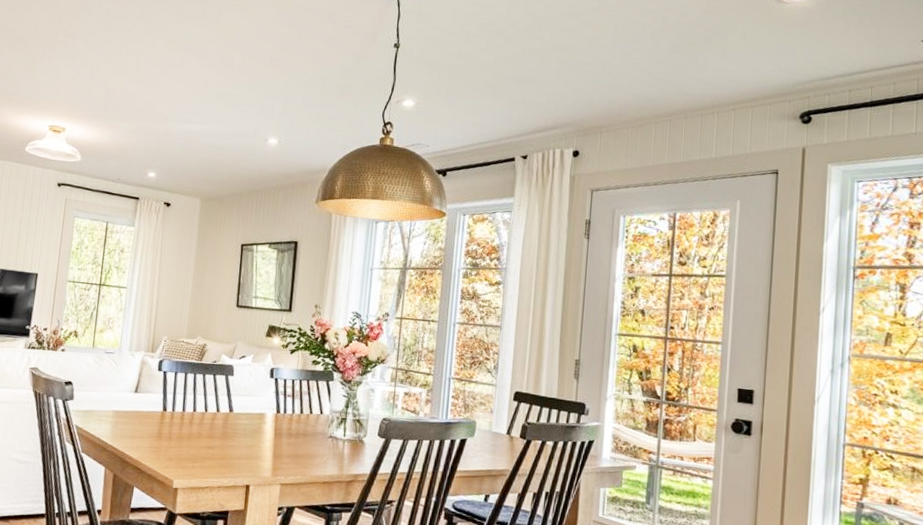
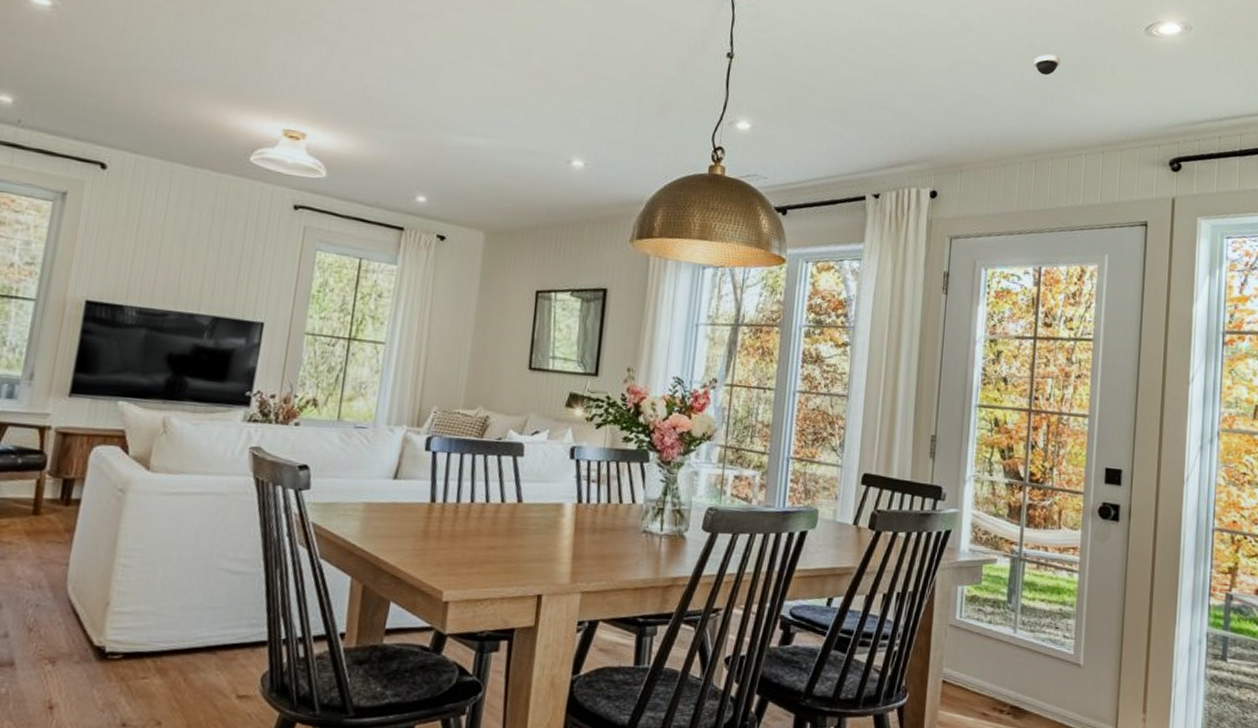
dome security camera: none [667,25,694,45] -> present [1033,54,1061,76]

